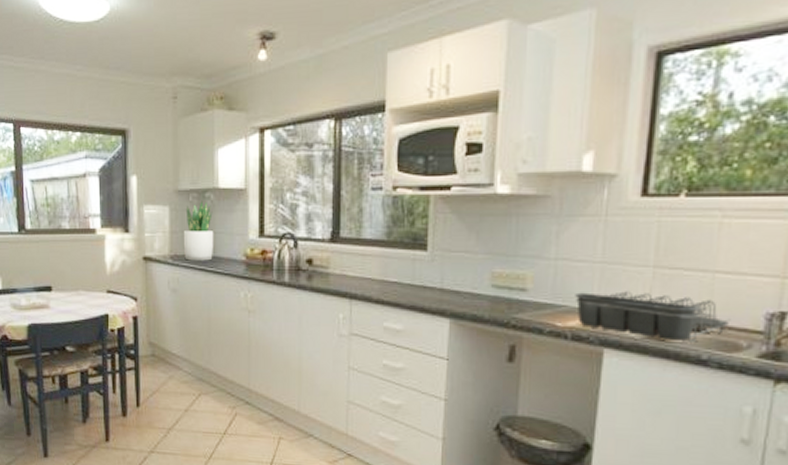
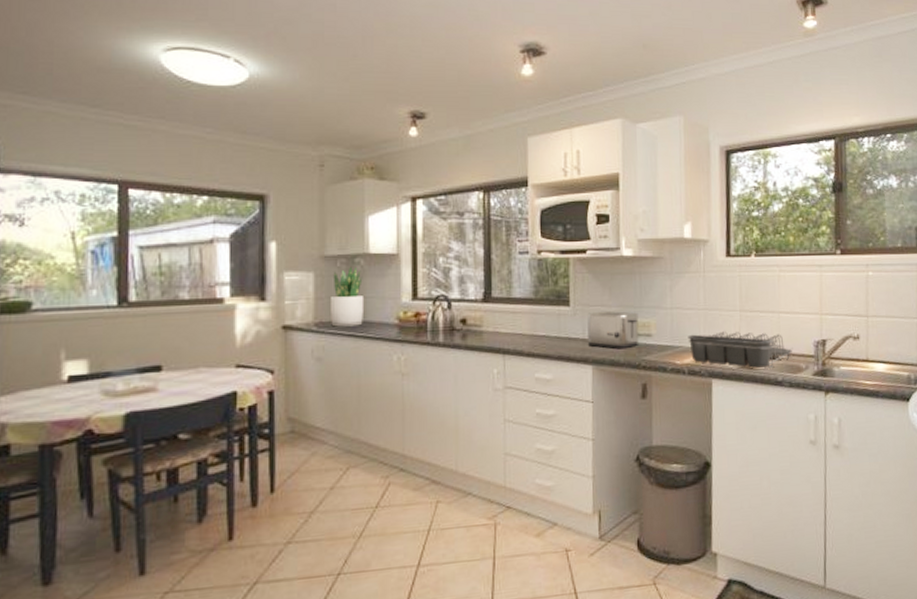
toaster: none [445,258,511,304] -> present [587,311,639,350]

